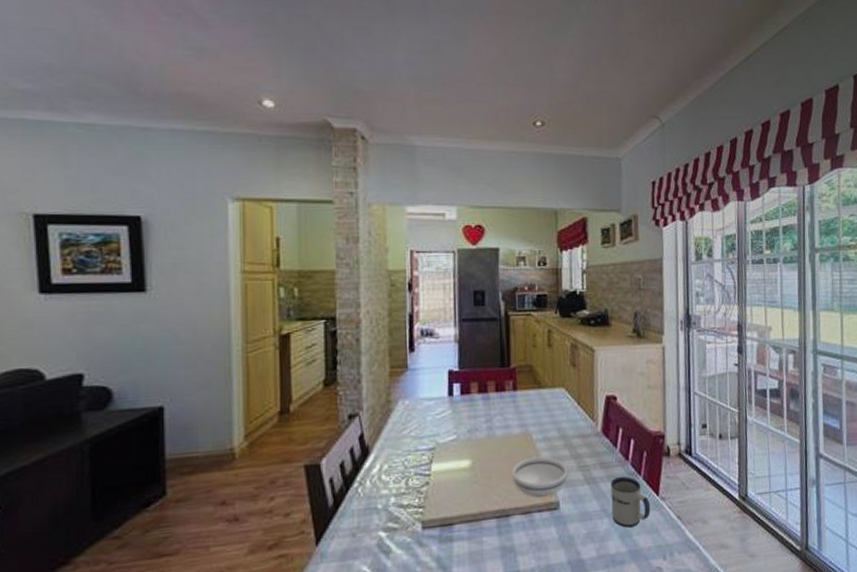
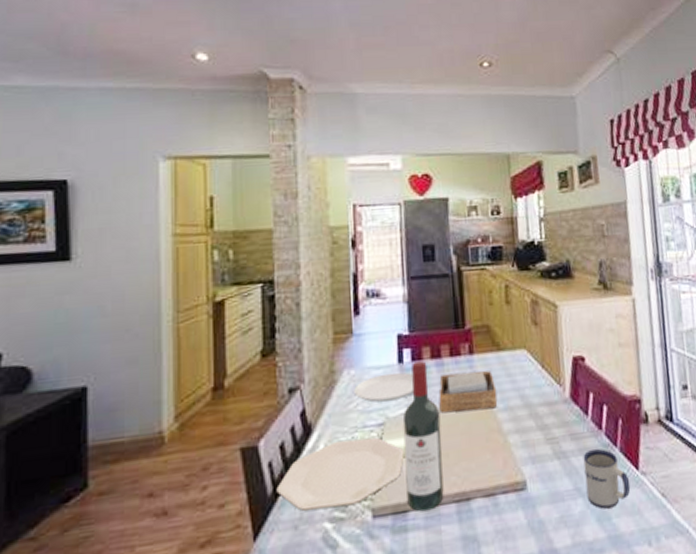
plate: none [337,460,452,522] -> present [276,437,405,512]
plate: none [408,404,463,430] -> present [354,372,415,403]
wine bottle: none [451,395,487,525] -> present [402,361,444,512]
napkin holder: none [484,405,537,442] -> present [438,370,498,414]
bowl: present [512,456,568,497] -> none [472,428,534,476]

